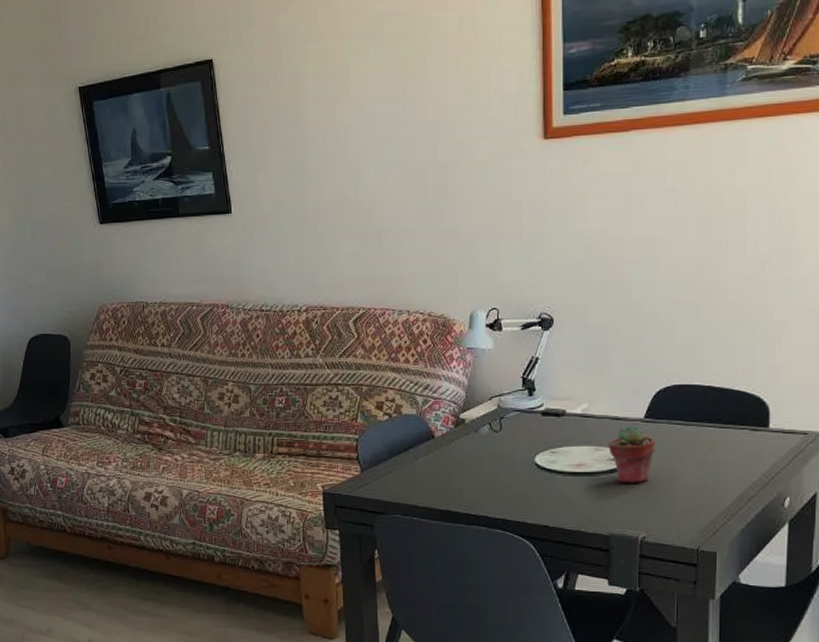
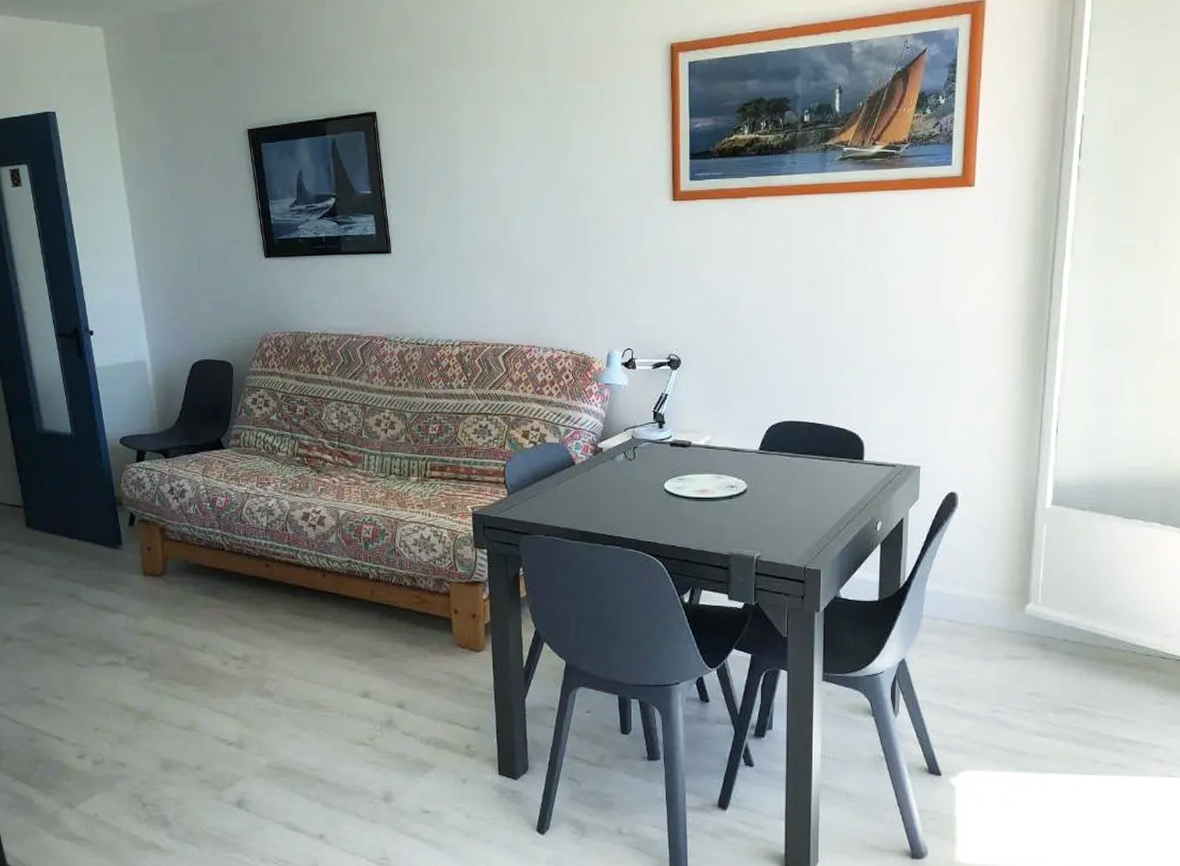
potted succulent: present [608,425,655,483] -> none [728,456,768,508]

